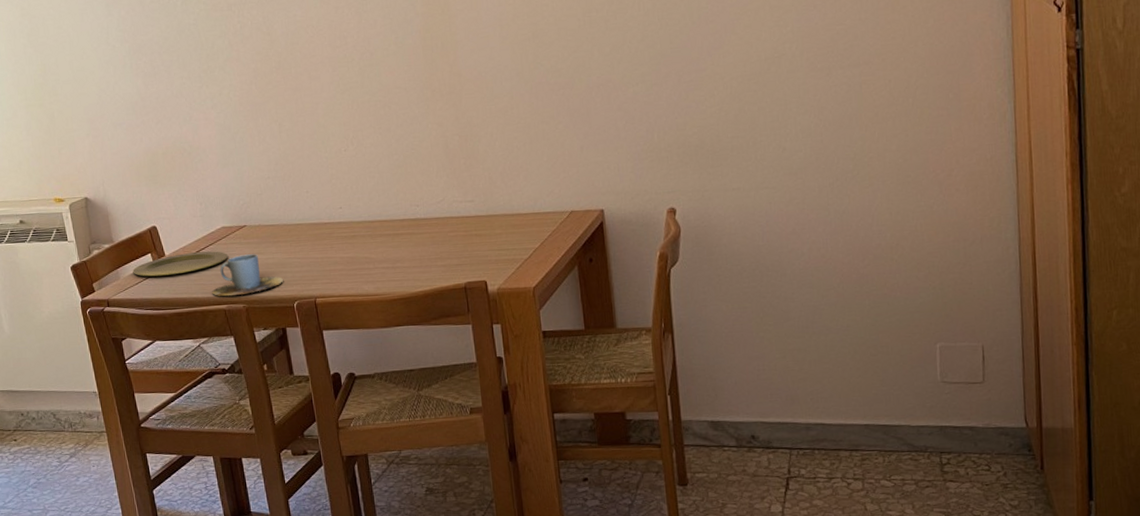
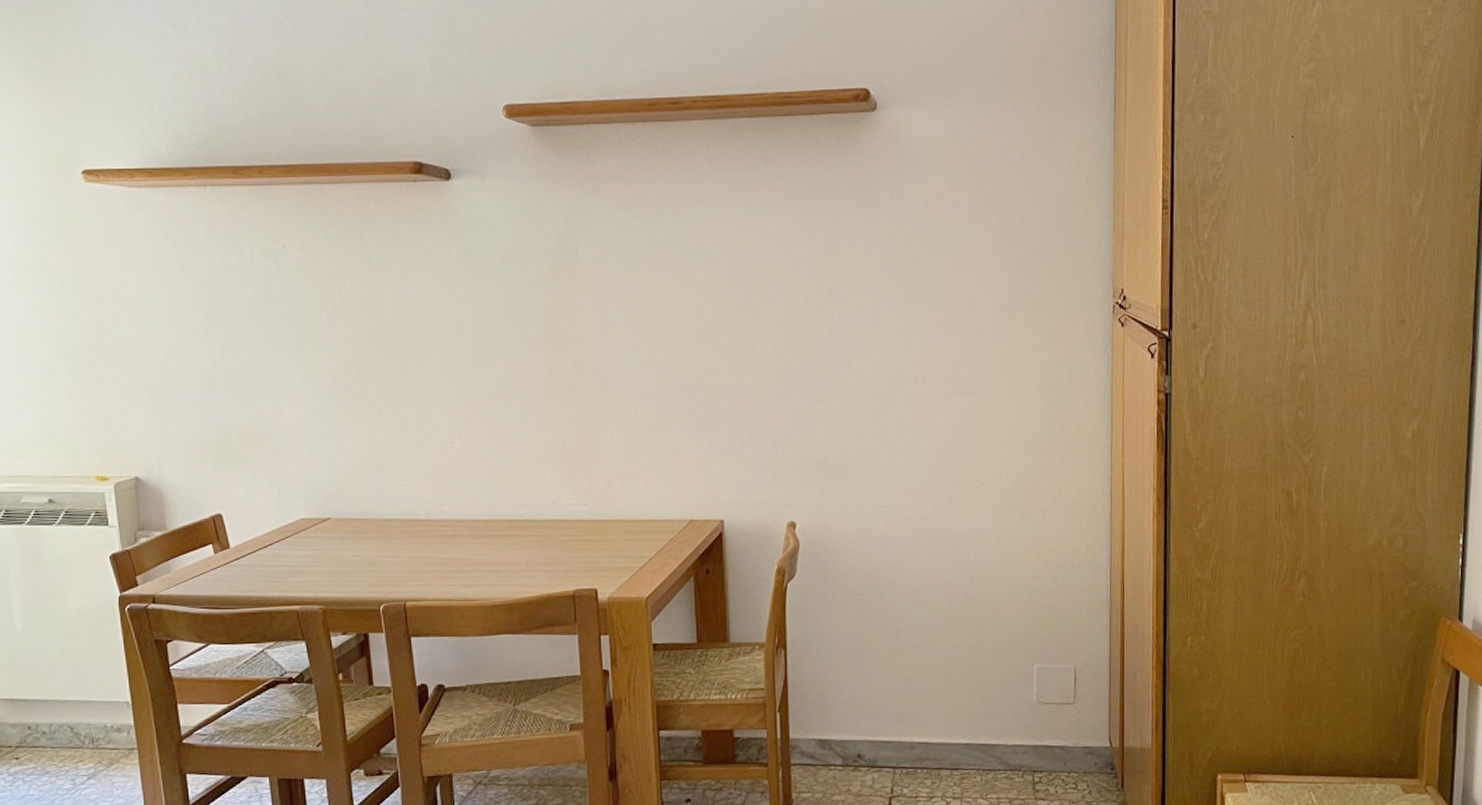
plate: present [132,251,228,277] -> none [188,545,306,571]
cup: present [212,254,283,296] -> none [283,550,369,596]

